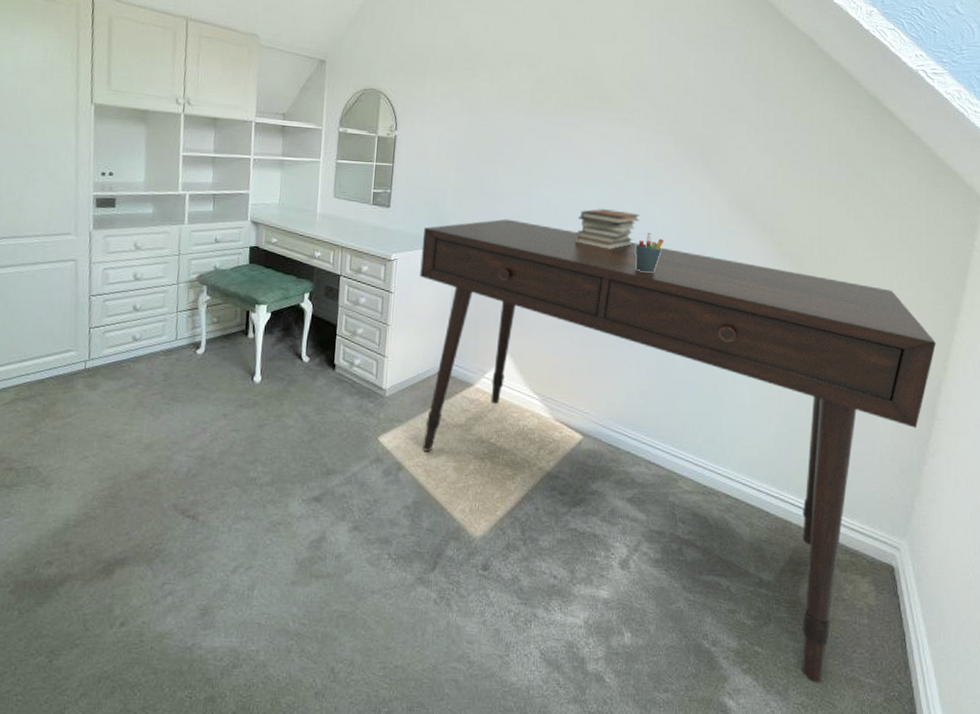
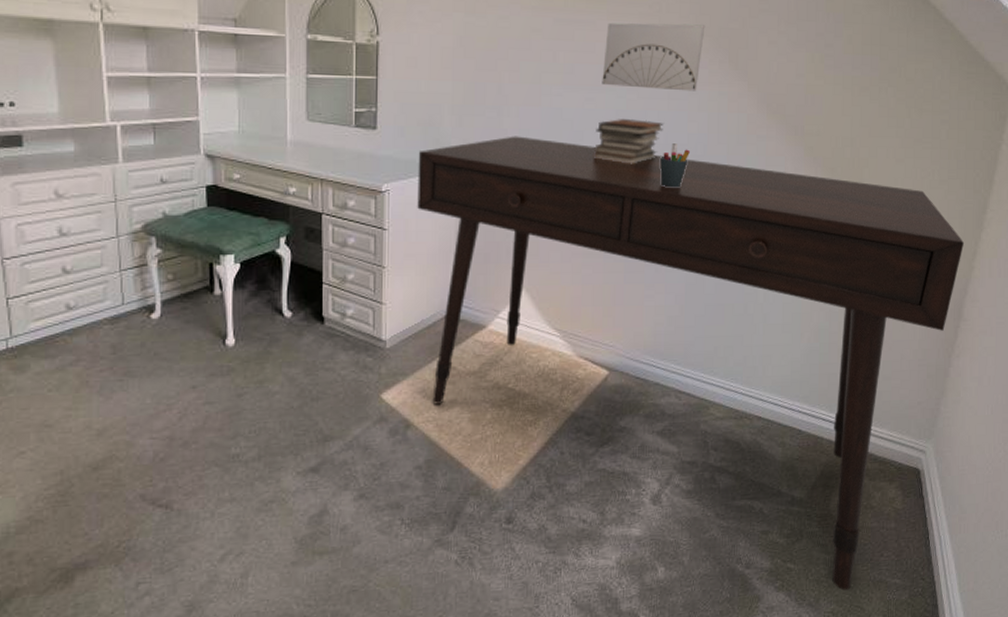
wall art: none [585,126,680,188] -> present [602,22,705,92]

